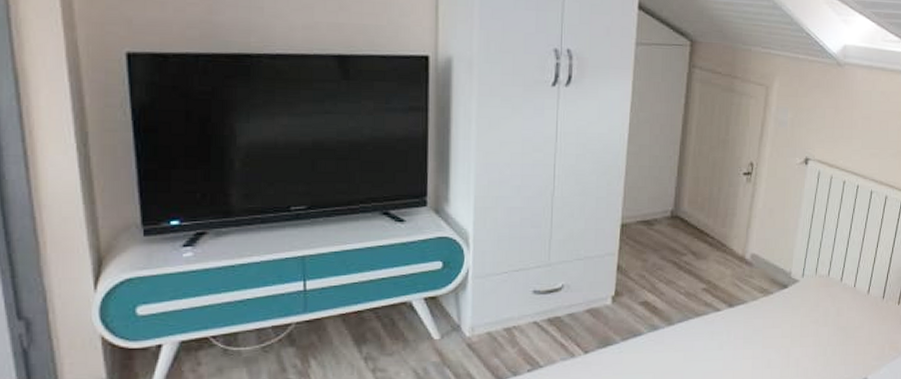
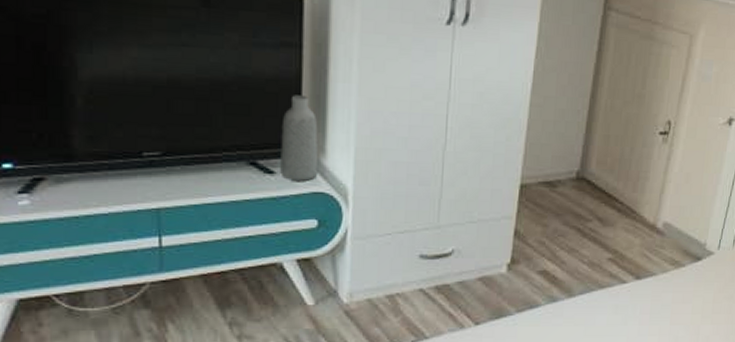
vase: none [409,152,443,227] -> present [280,95,319,181]

